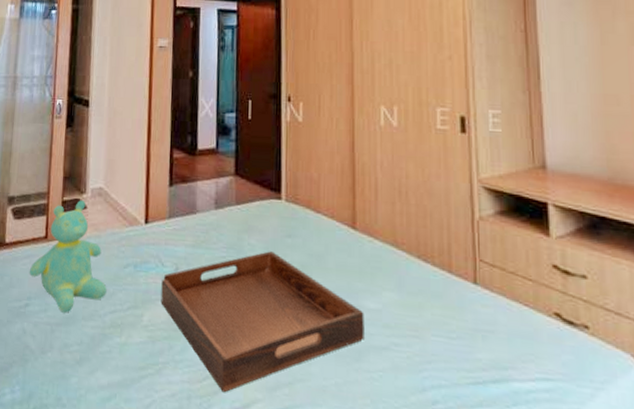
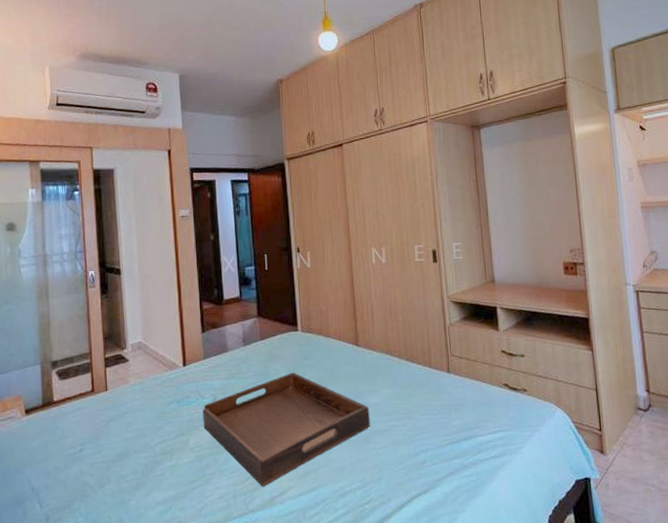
teddy bear: present [29,200,107,313] -> none [80,355,154,451]

